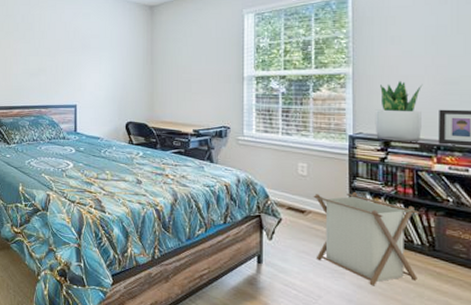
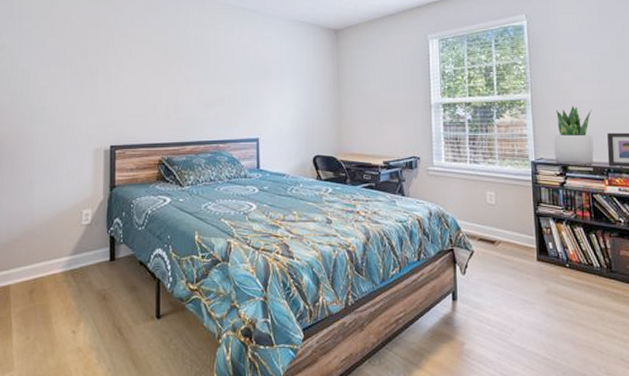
laundry basket: present [313,192,420,286] -> none [502,219,599,314]

